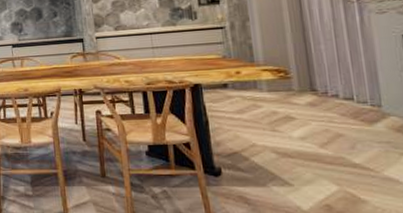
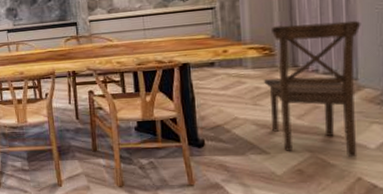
dining chair: none [281,43,390,193] -> present [264,20,361,158]

